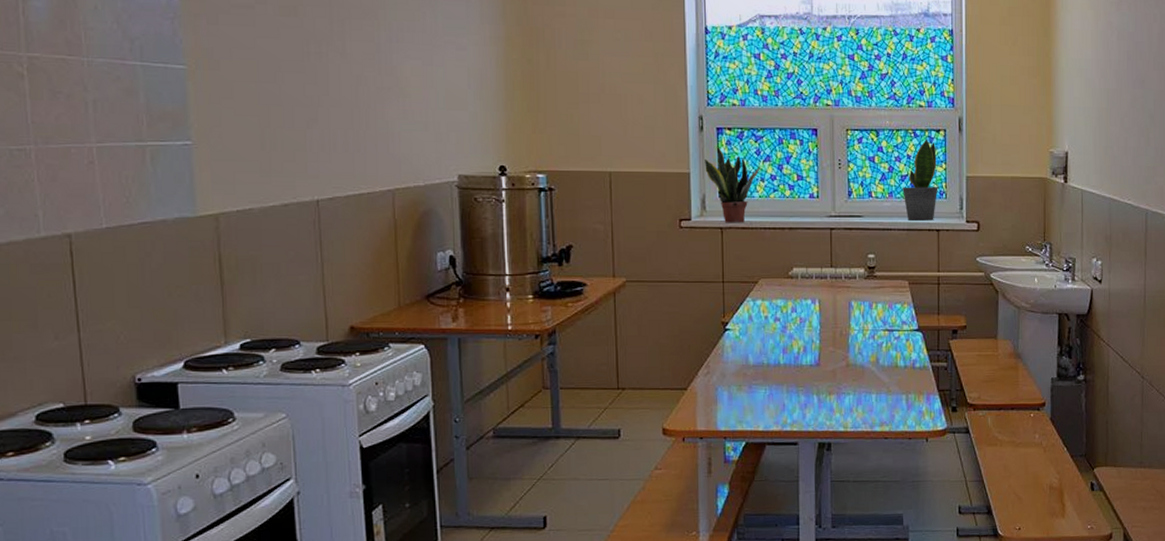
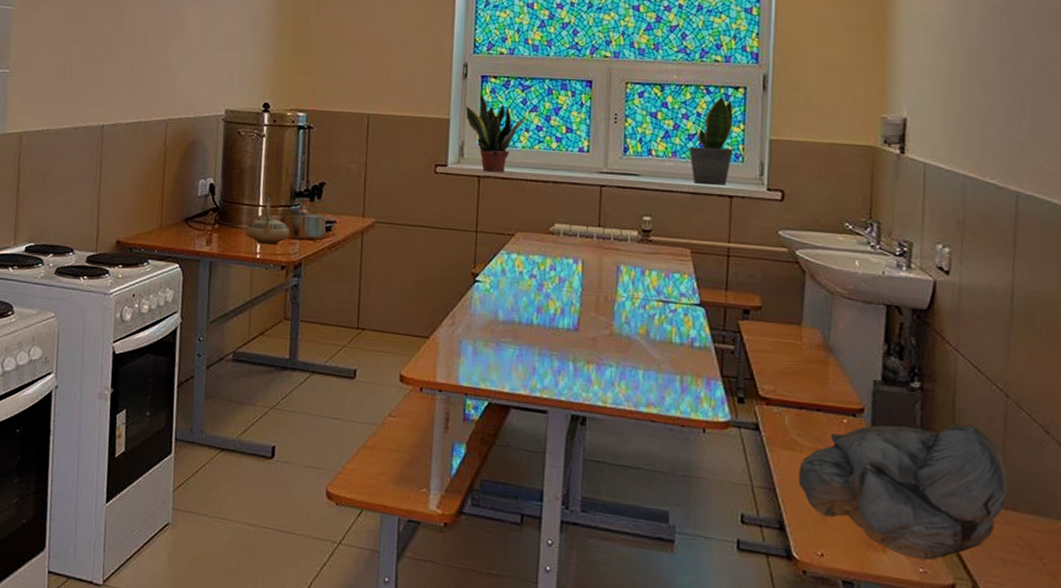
teakettle: none [494,264,541,314] -> present [246,196,291,245]
cooking pot: none [519,270,587,306] -> present [270,205,336,241]
plastic bag: none [1000,404,1145,519] -> present [798,424,1007,561]

